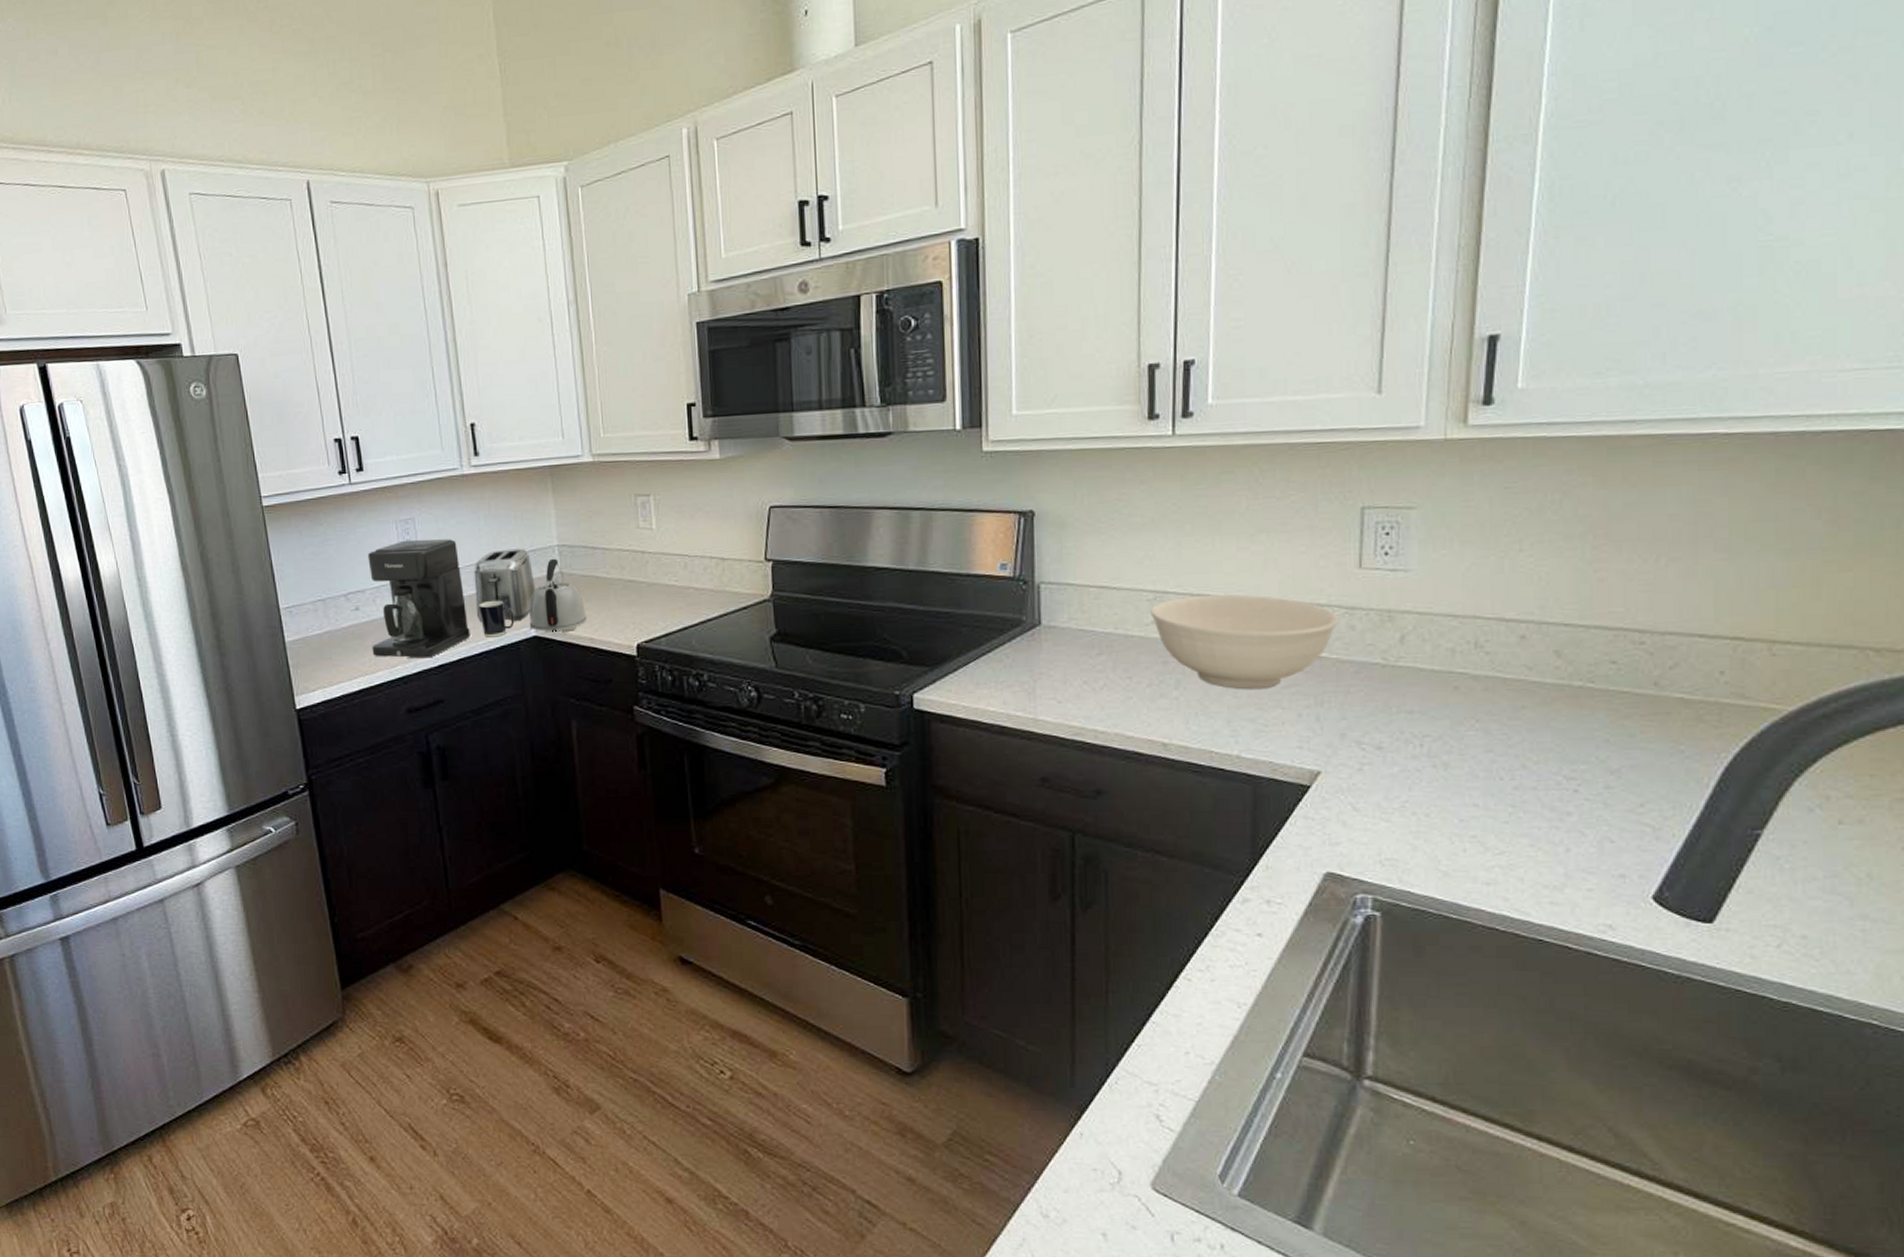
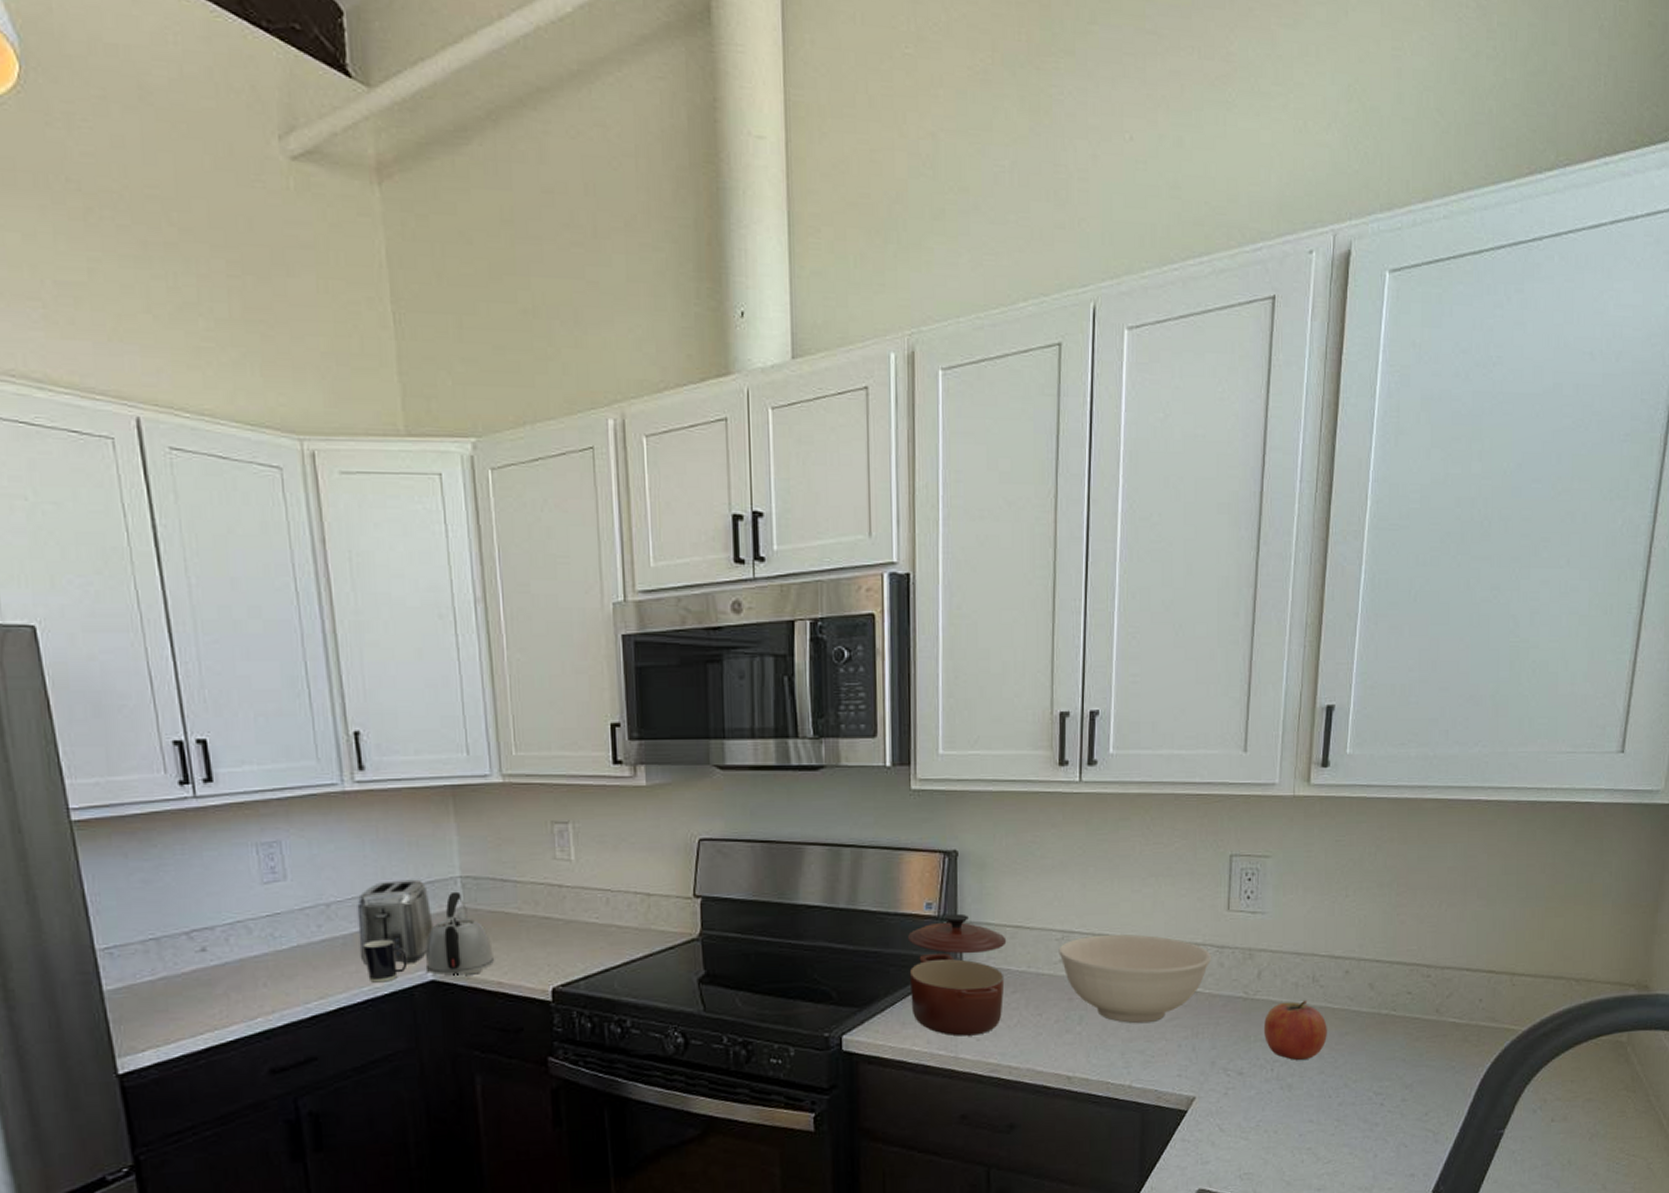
coffee maker: present [367,539,471,659] -> none [218,866,352,1009]
saucepan: none [981,574,1090,698] -> present [908,913,1007,1037]
fruit: none [1408,669,1496,735] -> present [1263,1001,1327,1060]

